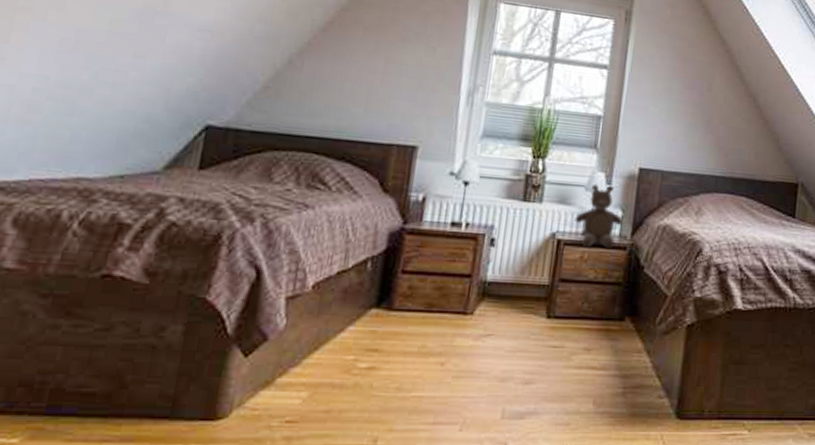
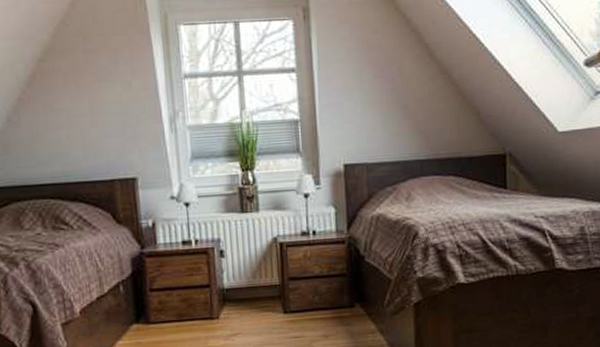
teddy bear: present [575,185,623,248] -> none [292,185,337,247]

